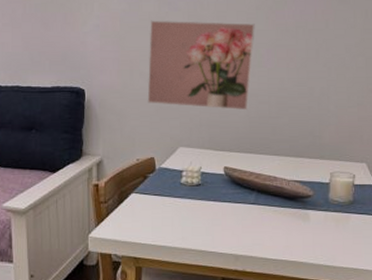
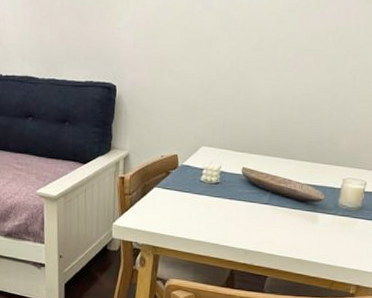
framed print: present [147,20,255,111] -> none [175,18,286,114]

